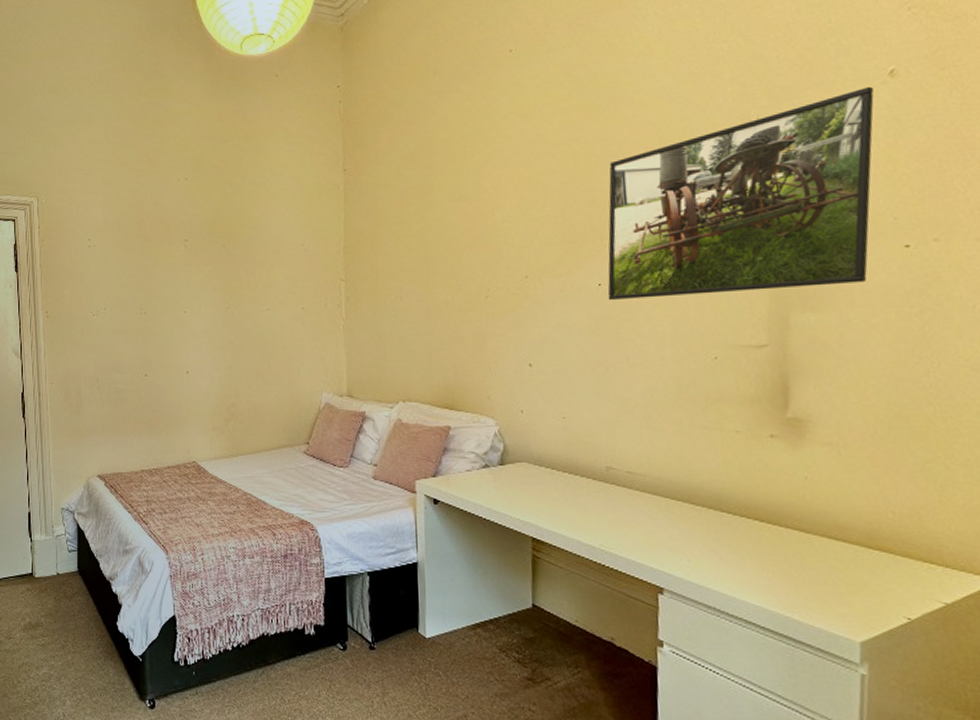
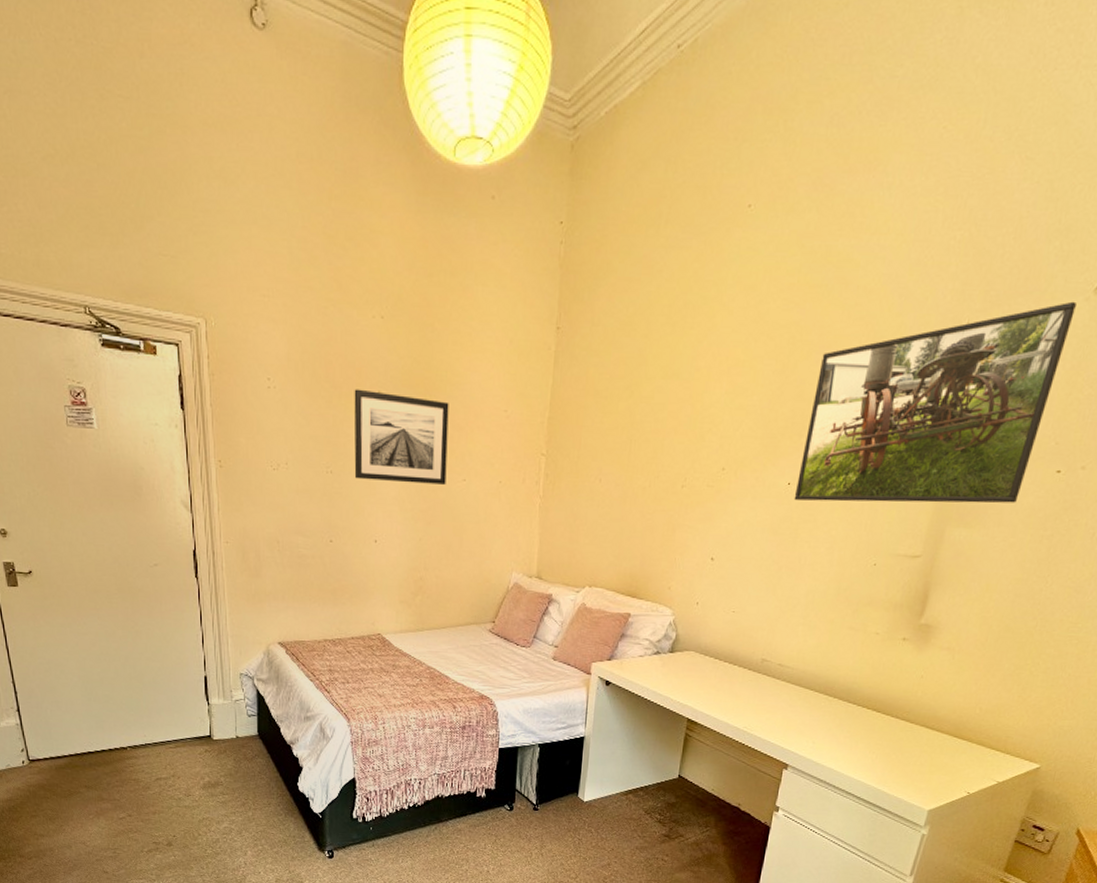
wall art: none [163,239,251,317] -> present [354,389,449,485]

